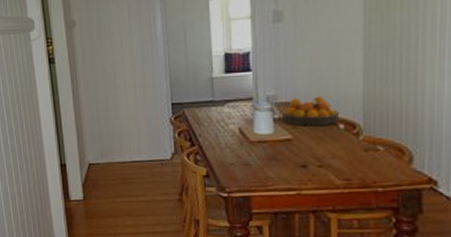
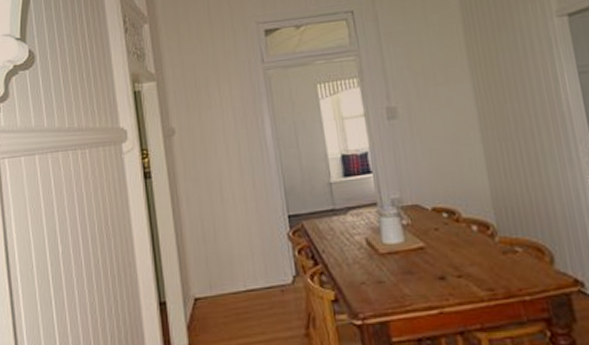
fruit bowl: present [284,96,339,126] -> none [412,195,471,231]

